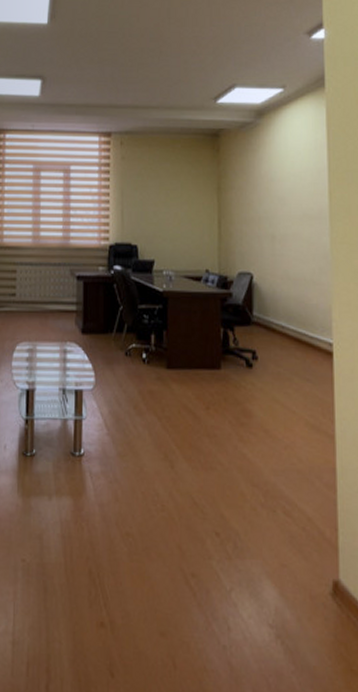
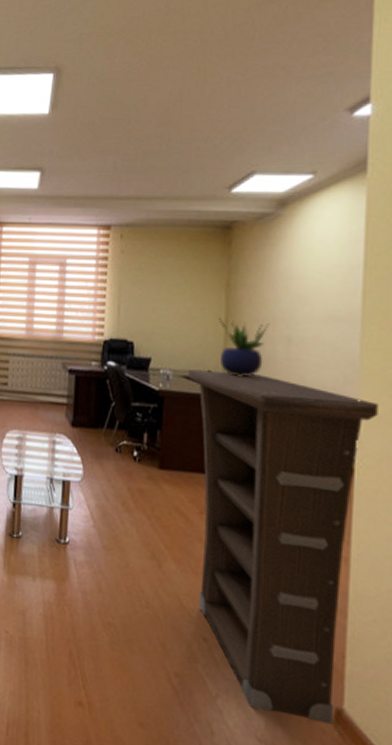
cabinet: none [189,269,348,599] -> present [188,369,379,726]
potted plant: none [212,220,256,273] -> present [218,318,270,377]

